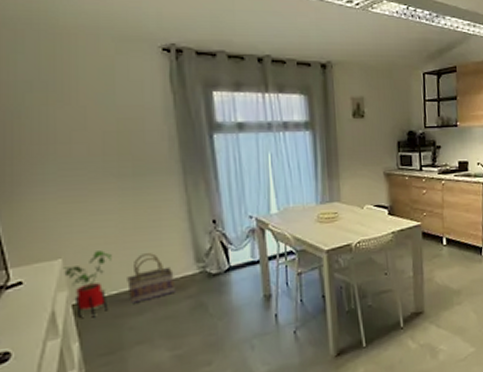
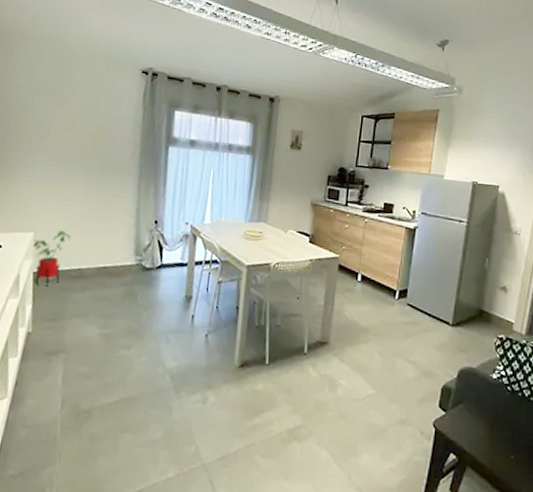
basket: present [127,253,176,303] -> none [77,239,116,281]

